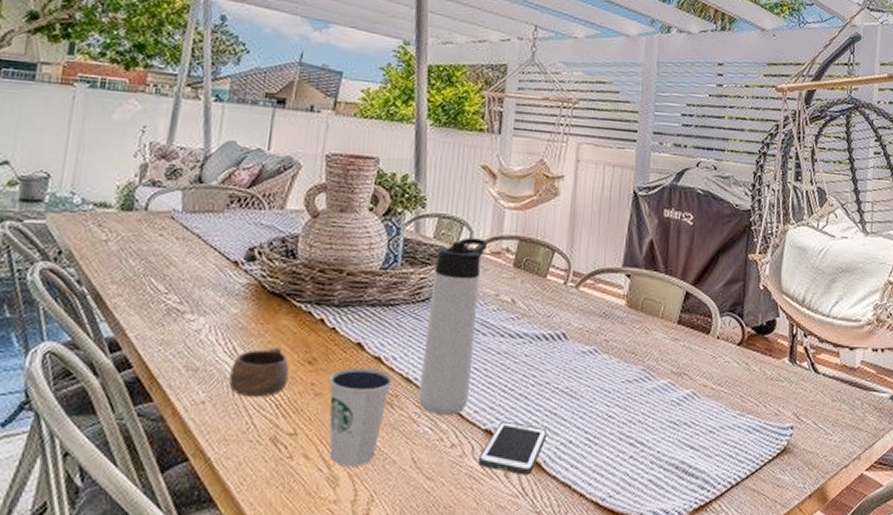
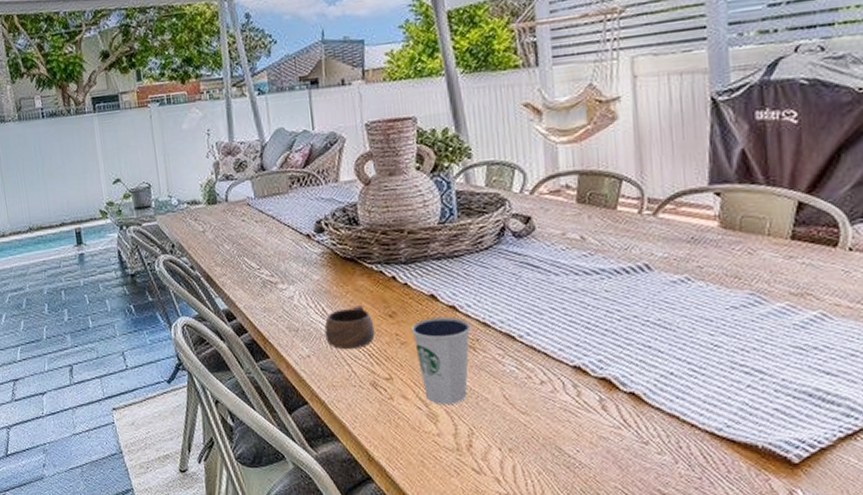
thermos bottle: present [418,237,488,416] -> none [492,179,551,356]
cell phone: present [479,420,548,476] -> none [572,356,644,408]

